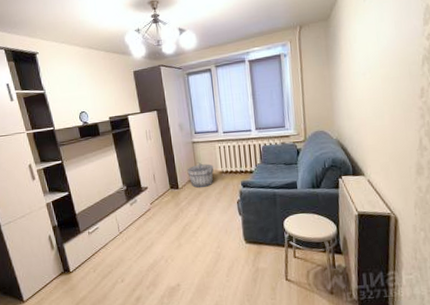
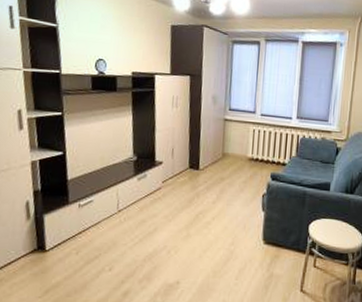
wooden bucket: present [187,162,214,188] -> none [212,143,244,173]

